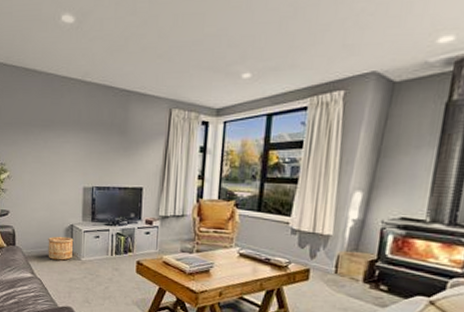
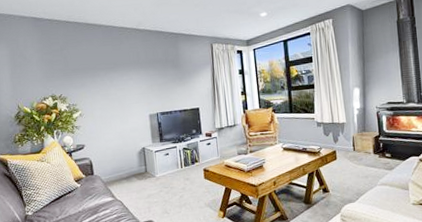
wooden bucket: present [48,236,74,261] -> none [123,158,148,181]

